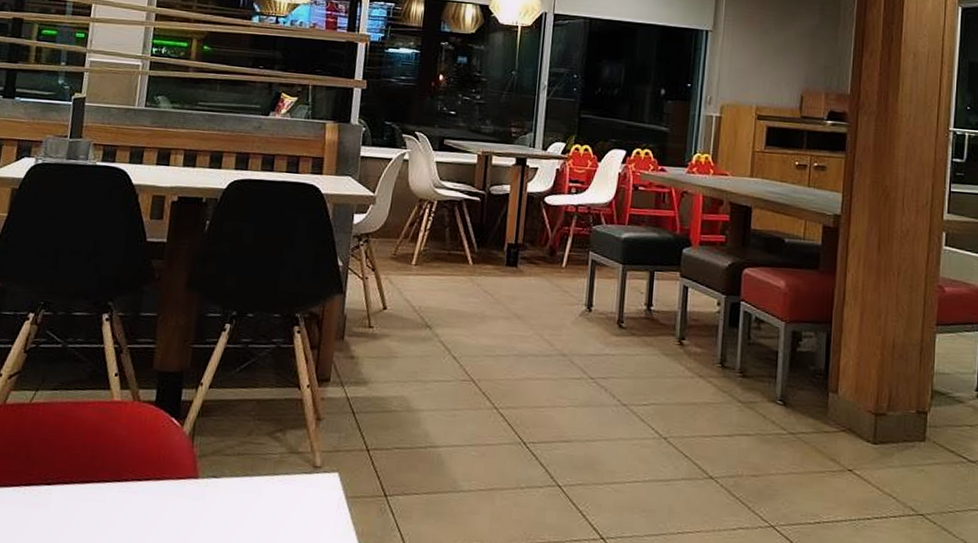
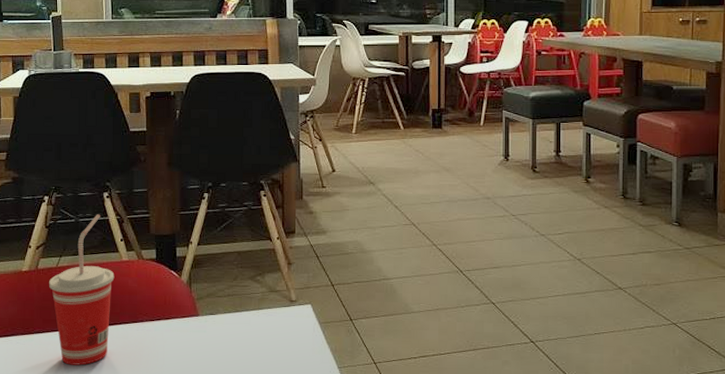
beverage cup: none [16,340,101,534] -> present [49,214,115,365]

